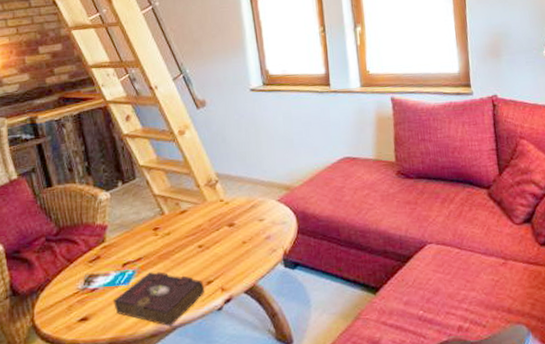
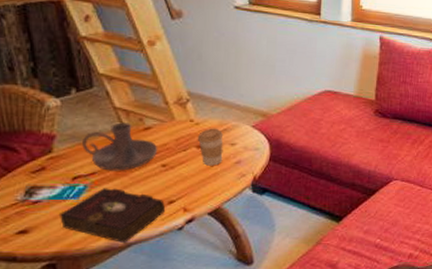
candle holder: none [129,208,194,255] -> present [82,122,158,171]
coffee cup: none [228,205,253,244] -> present [197,128,224,166]

